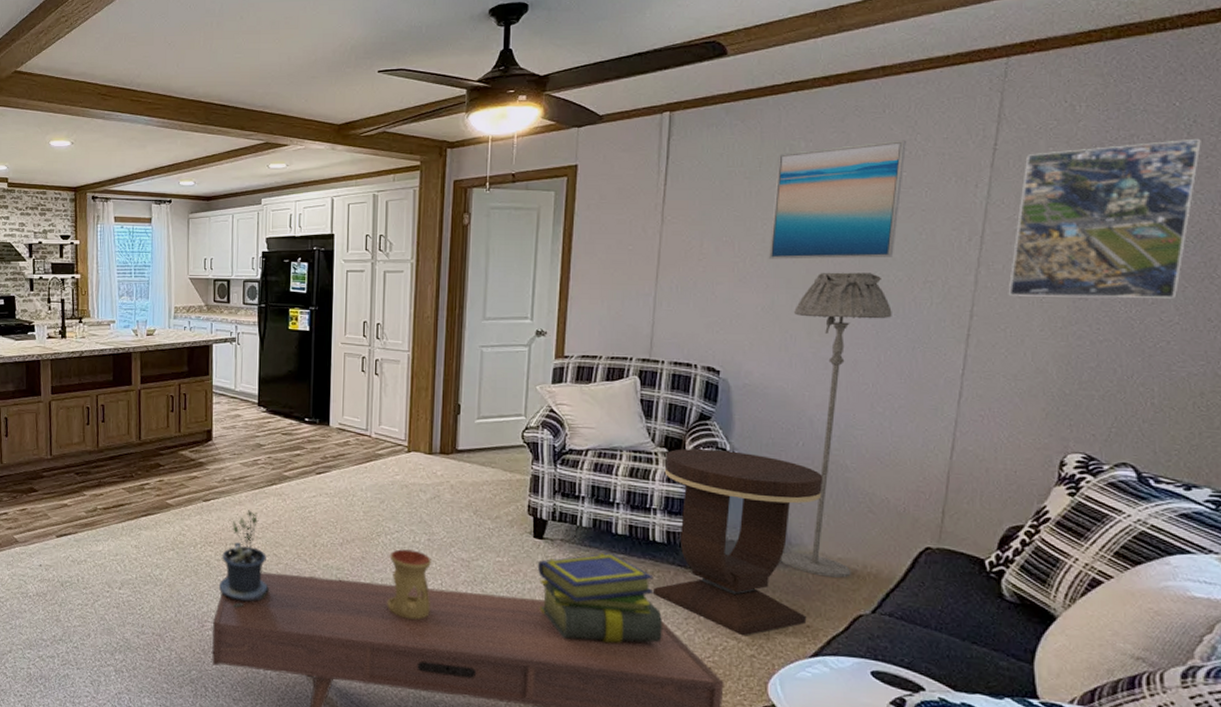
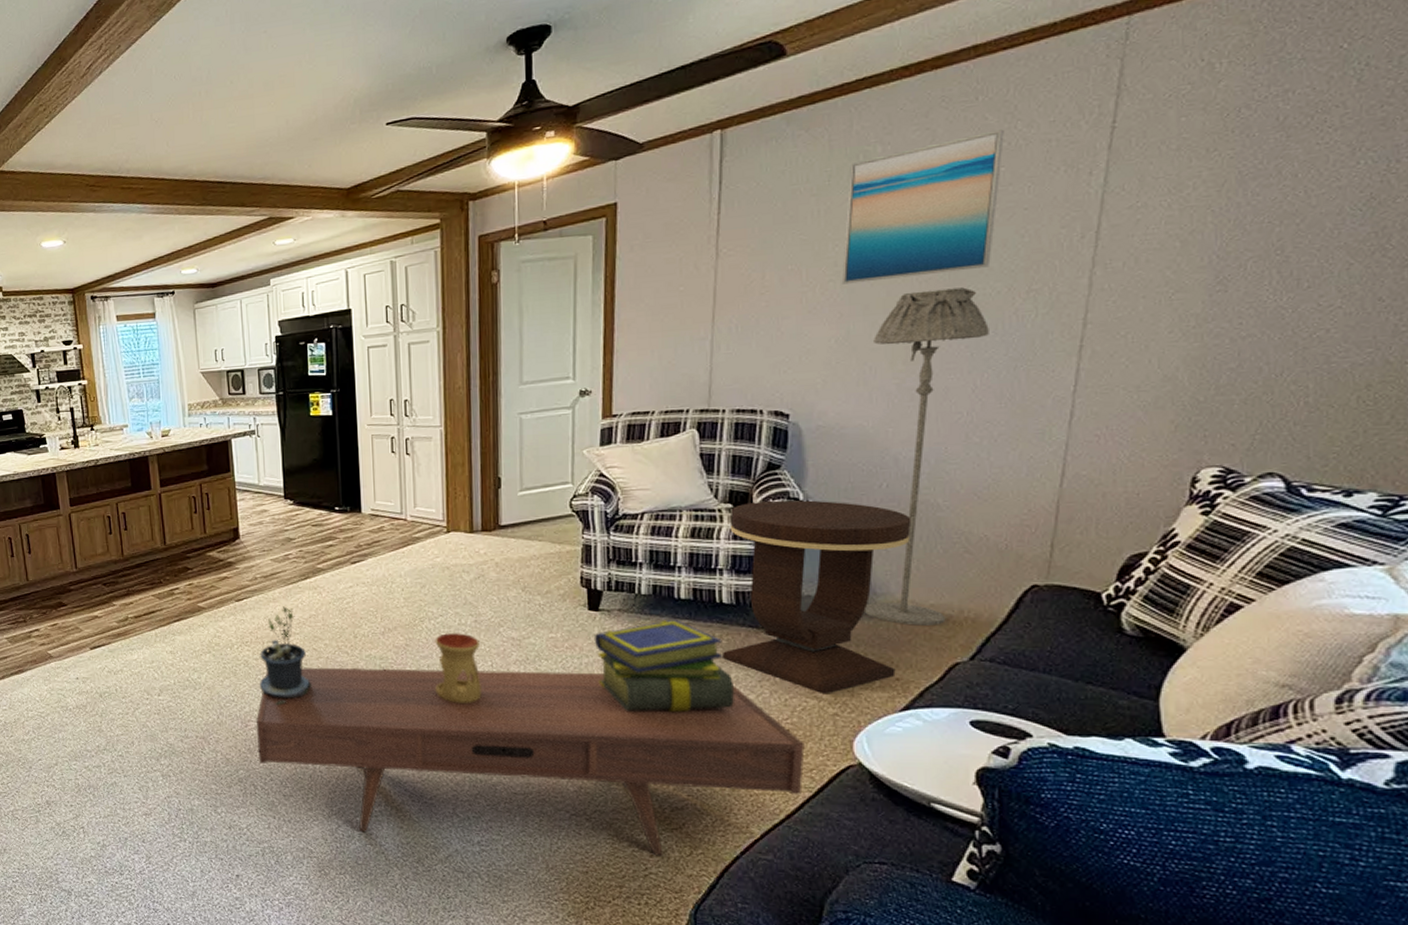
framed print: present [1008,138,1201,300] -> none [1129,84,1375,297]

